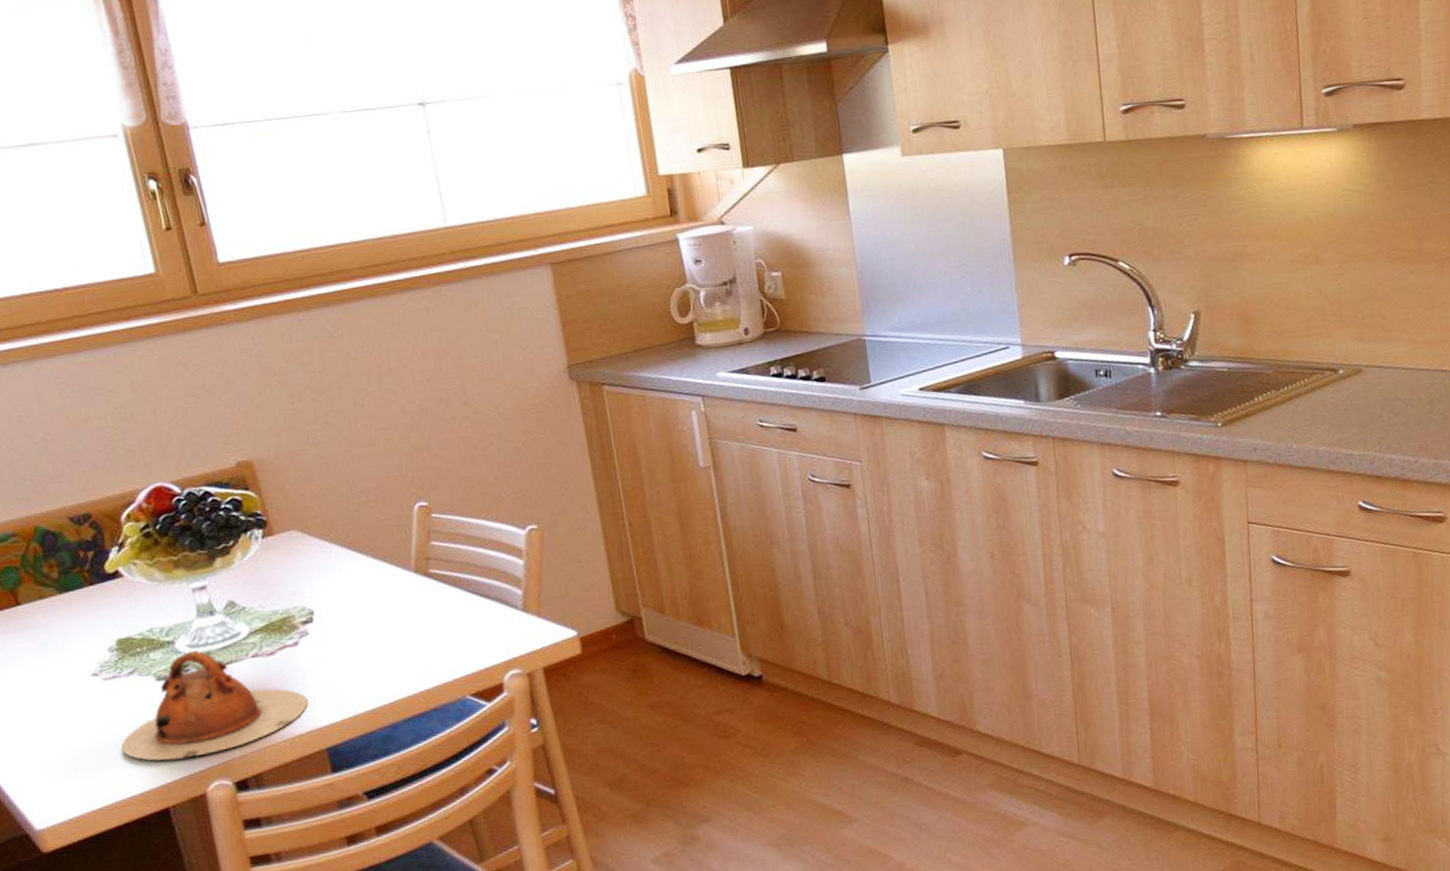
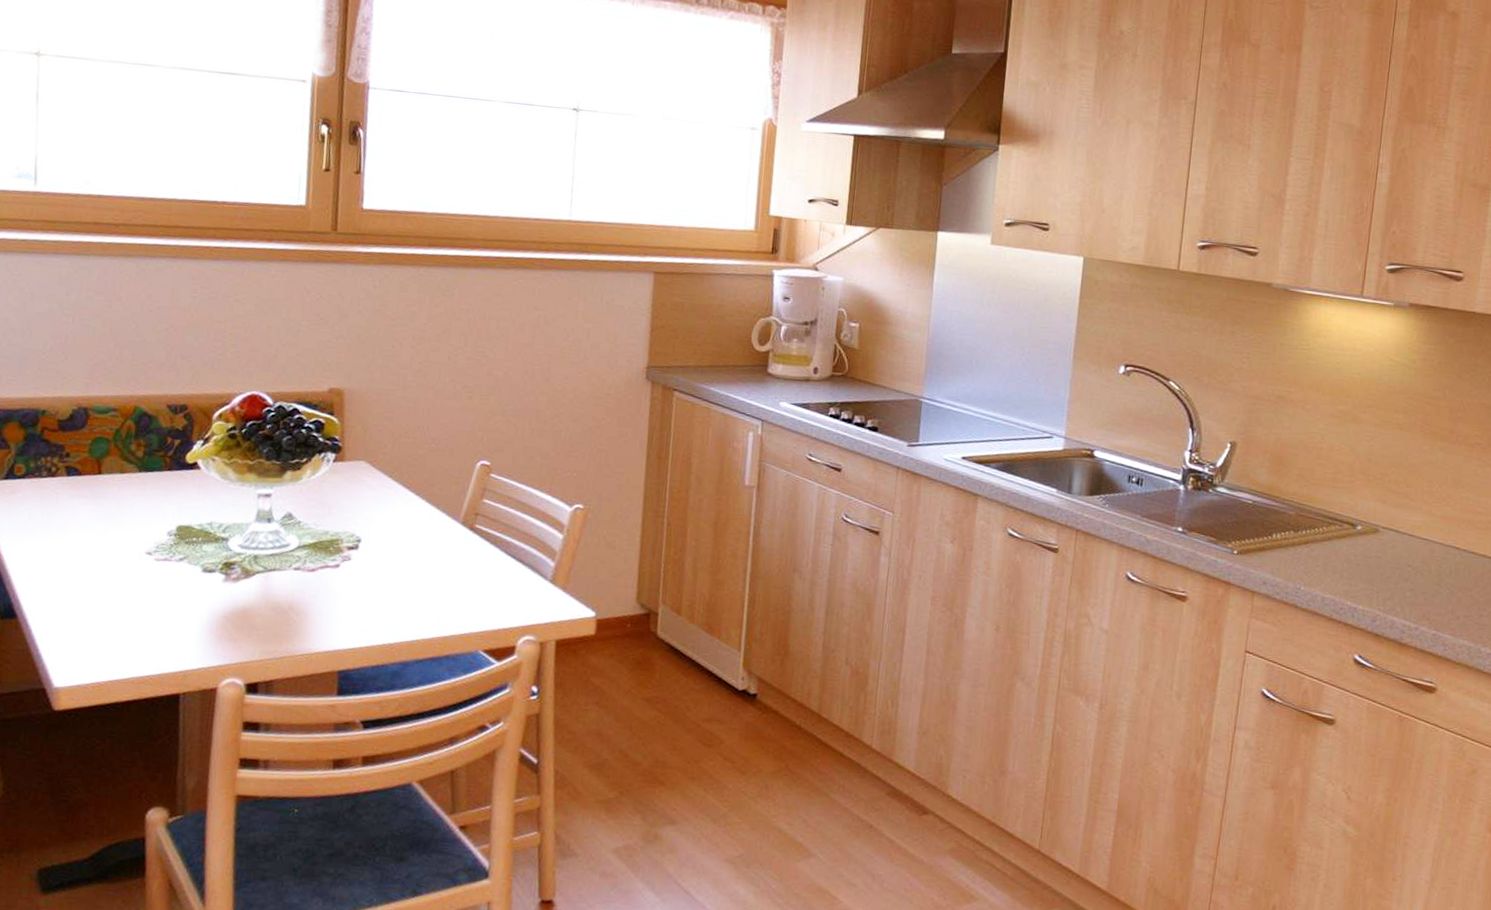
teapot: present [121,650,309,761] -> none [153,550,334,652]

